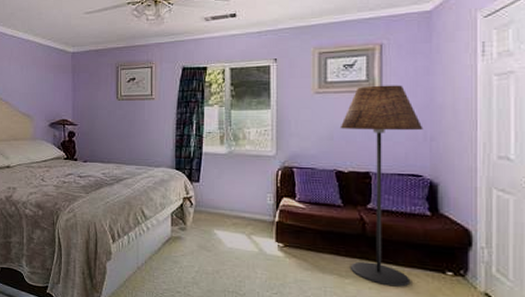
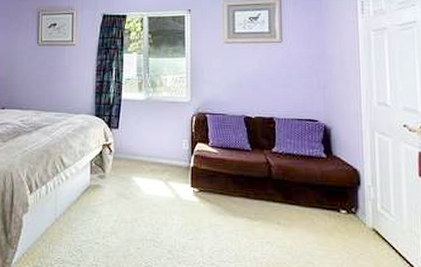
floor lamp: present [340,85,423,287] -> none [247,37,317,227]

